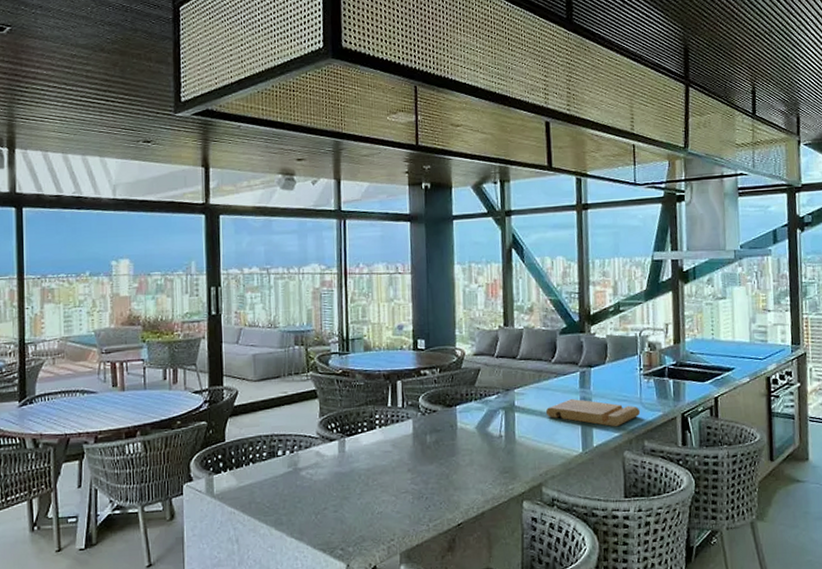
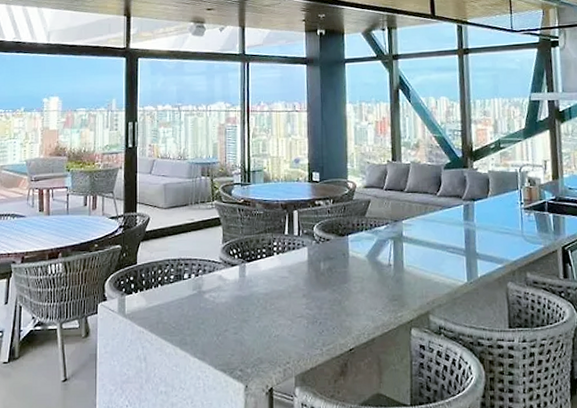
cutting board: present [545,398,641,427] -> none [431,230,523,259]

